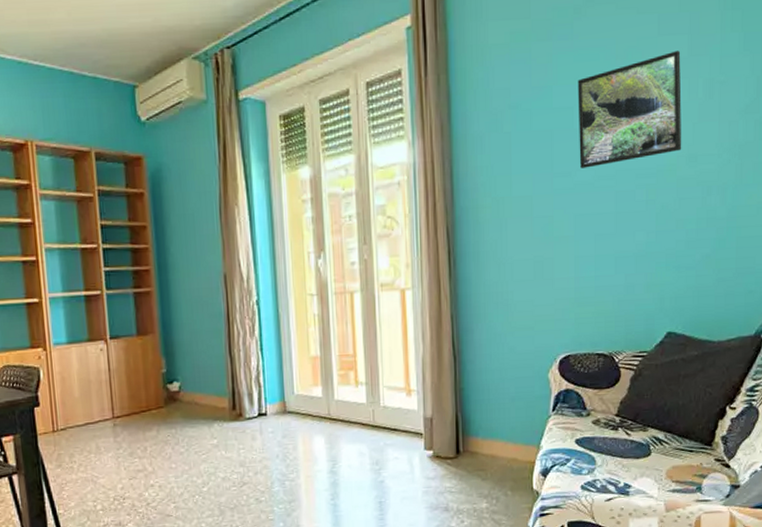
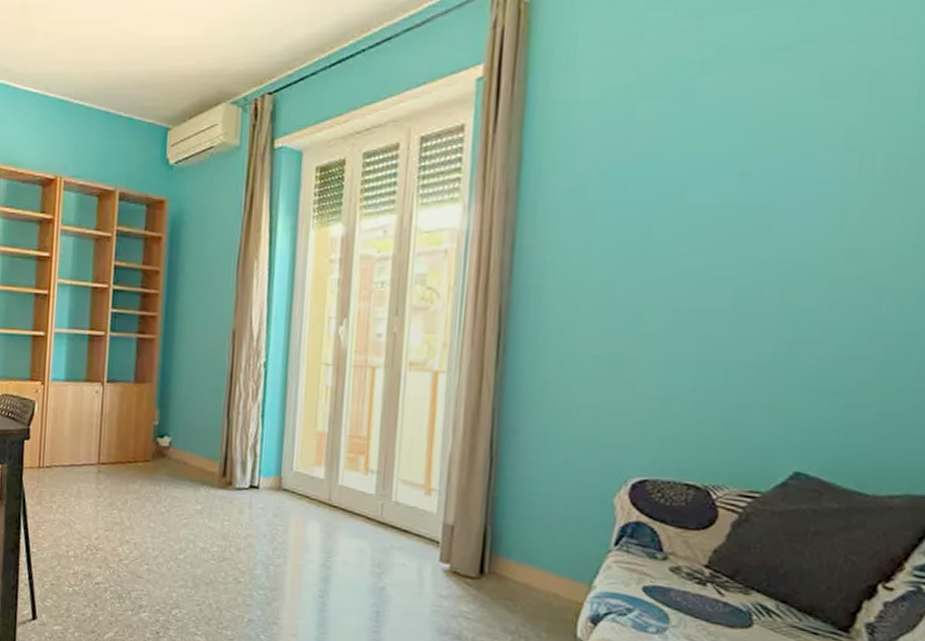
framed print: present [578,50,682,169] -> none [687,117,852,254]

